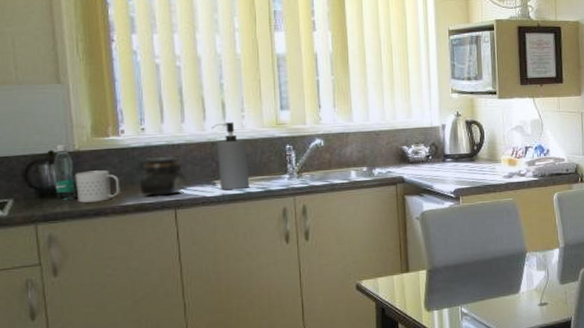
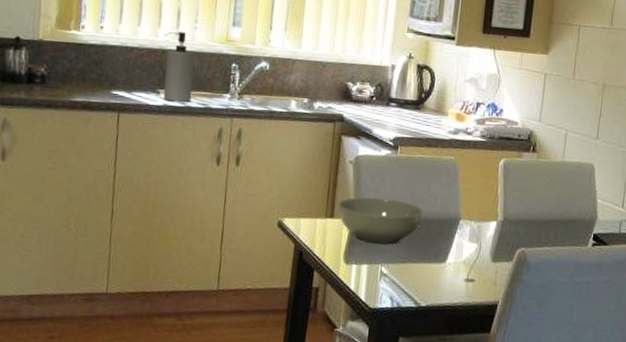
bottle: present [53,145,76,201] -> none [16,32,36,89]
mug: present [75,170,120,203] -> none [33,61,74,94]
jar: present [136,155,185,197] -> none [89,57,133,98]
bowl: none [411,245,492,288] -> present [338,197,423,244]

